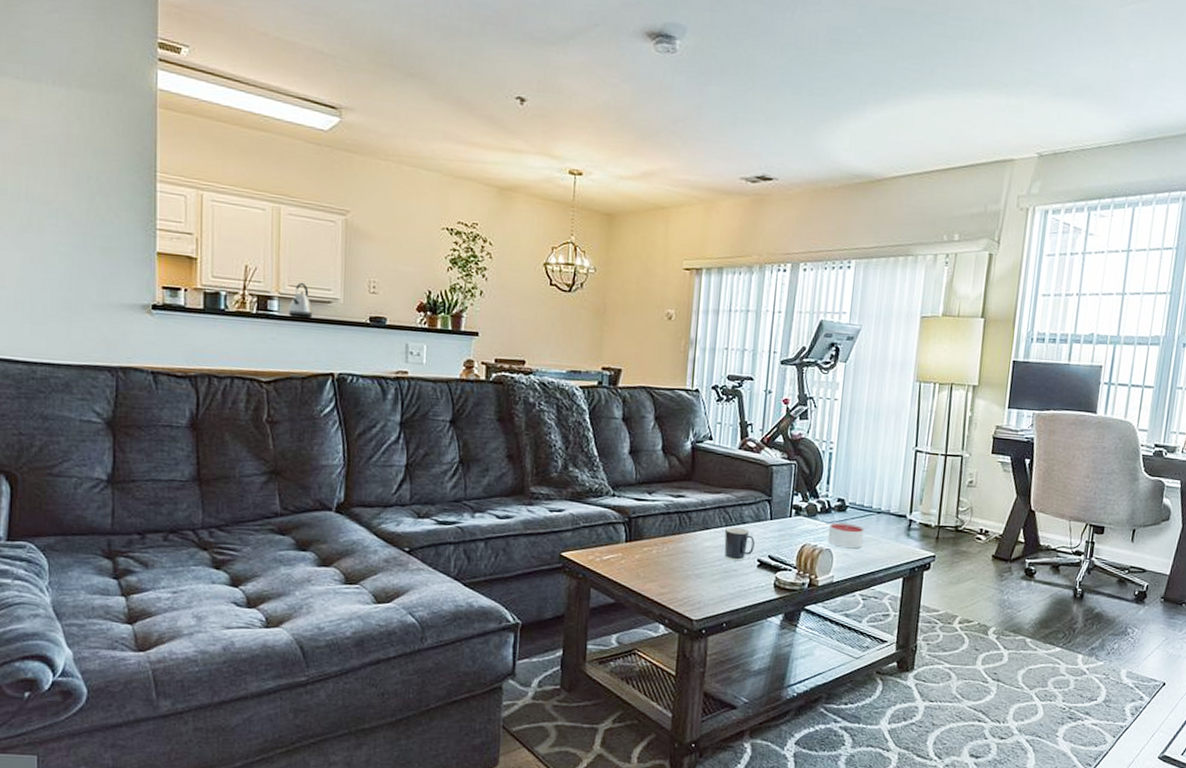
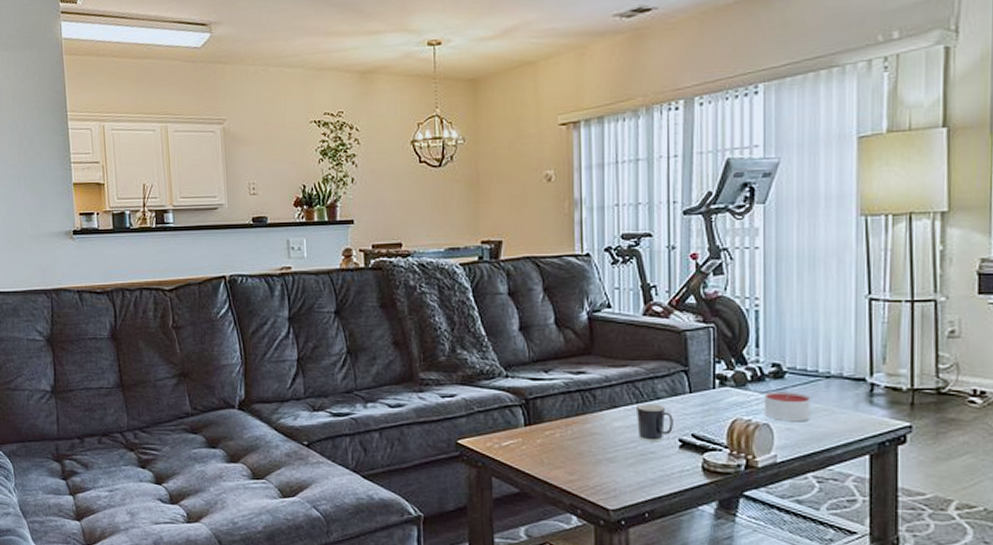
kettle: present [287,282,314,319] -> none [181,193,204,228]

